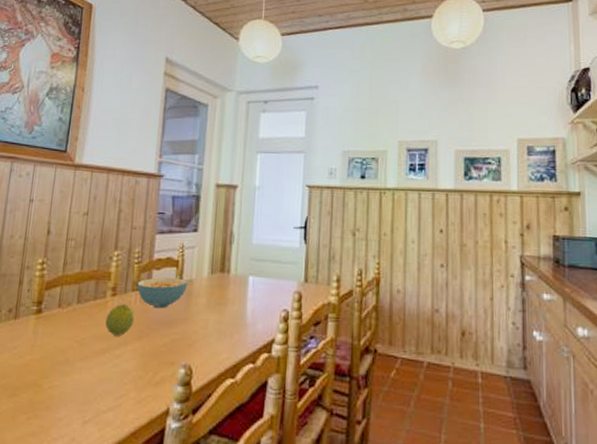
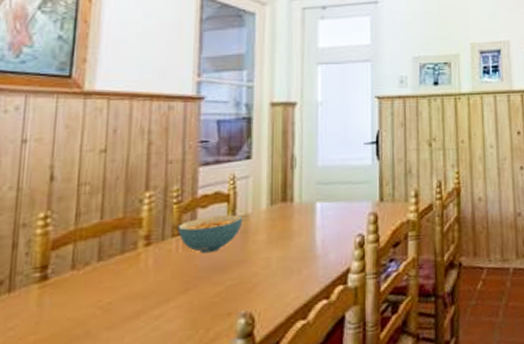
fruit: present [105,304,134,336] -> none [138,254,176,293]

